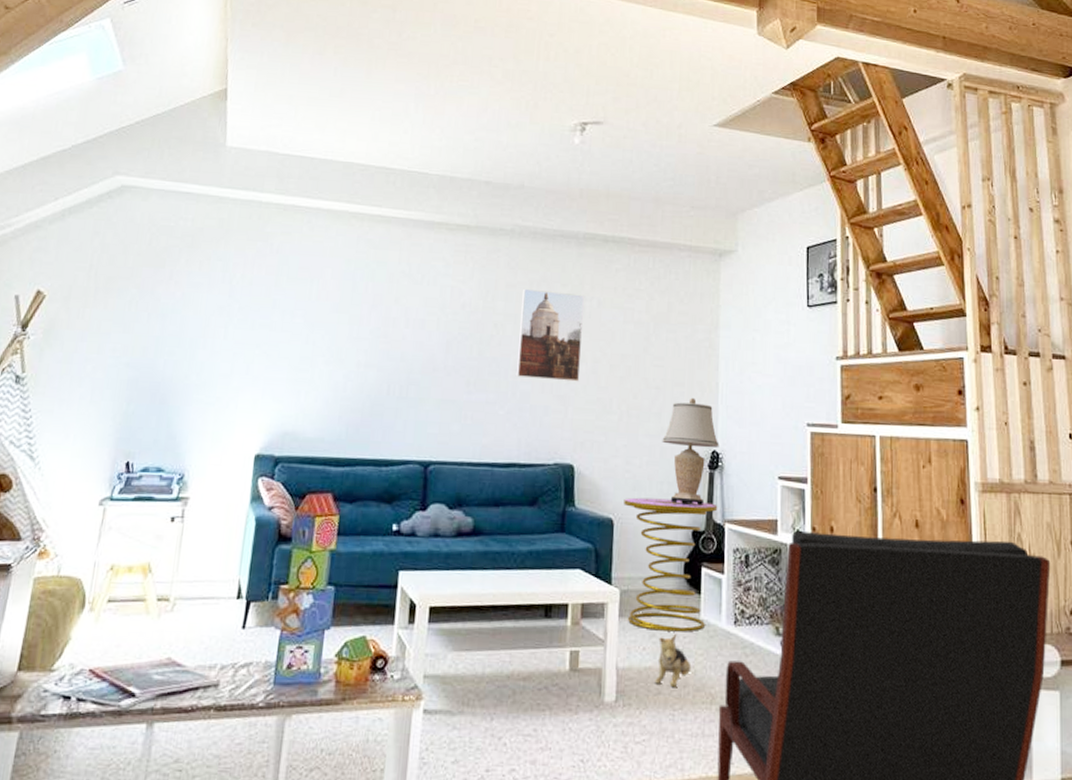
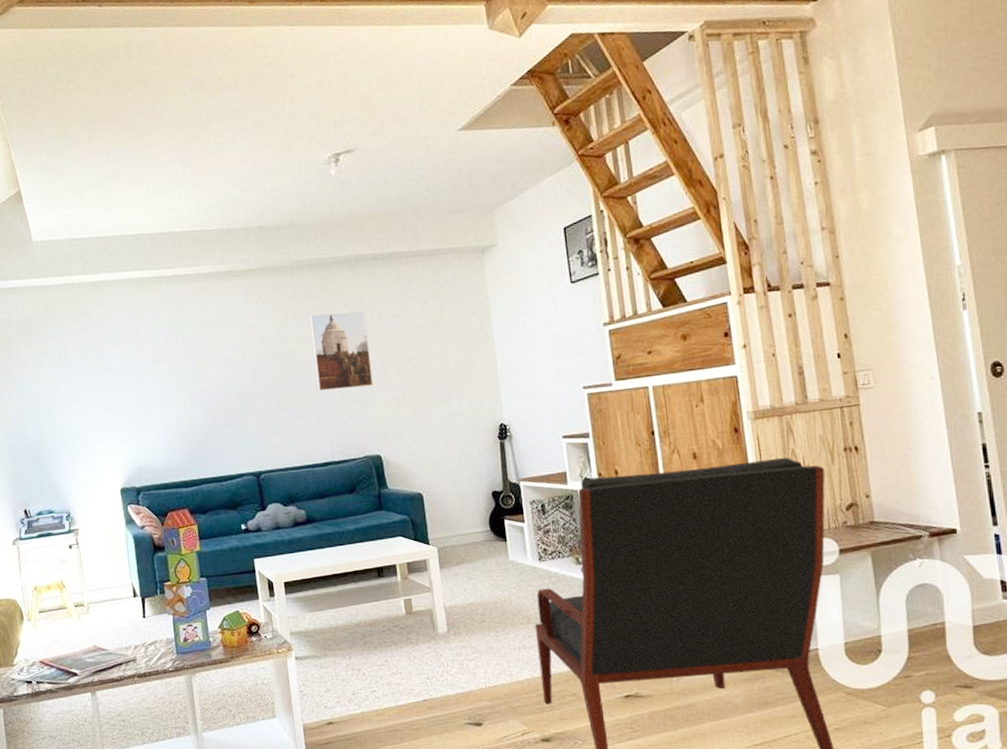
side table: present [623,497,717,632] -> none [429,467,514,575]
plush toy: present [654,635,692,688] -> none [476,575,507,616]
table lamp: present [662,397,720,505] -> none [454,382,506,472]

